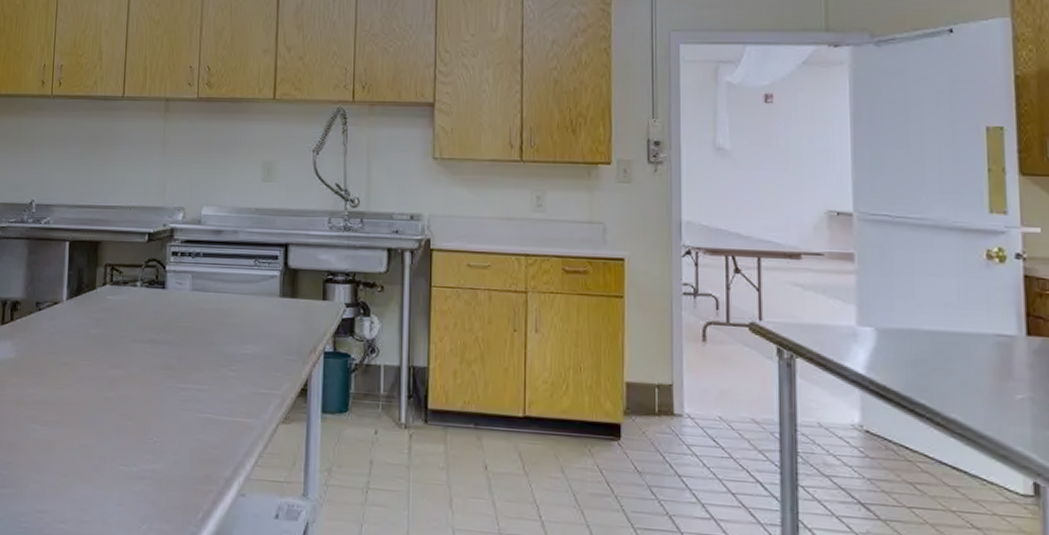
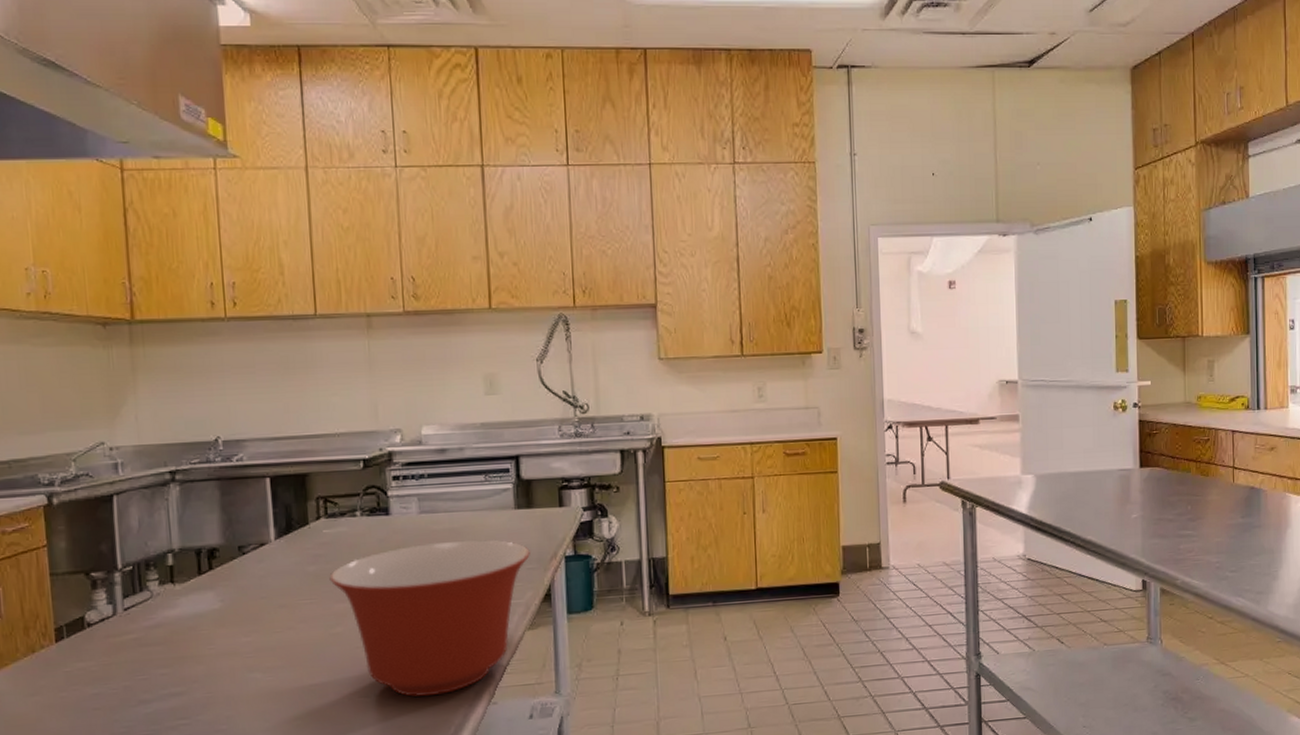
mixing bowl: none [107,320,291,476] -> present [329,539,530,697]

